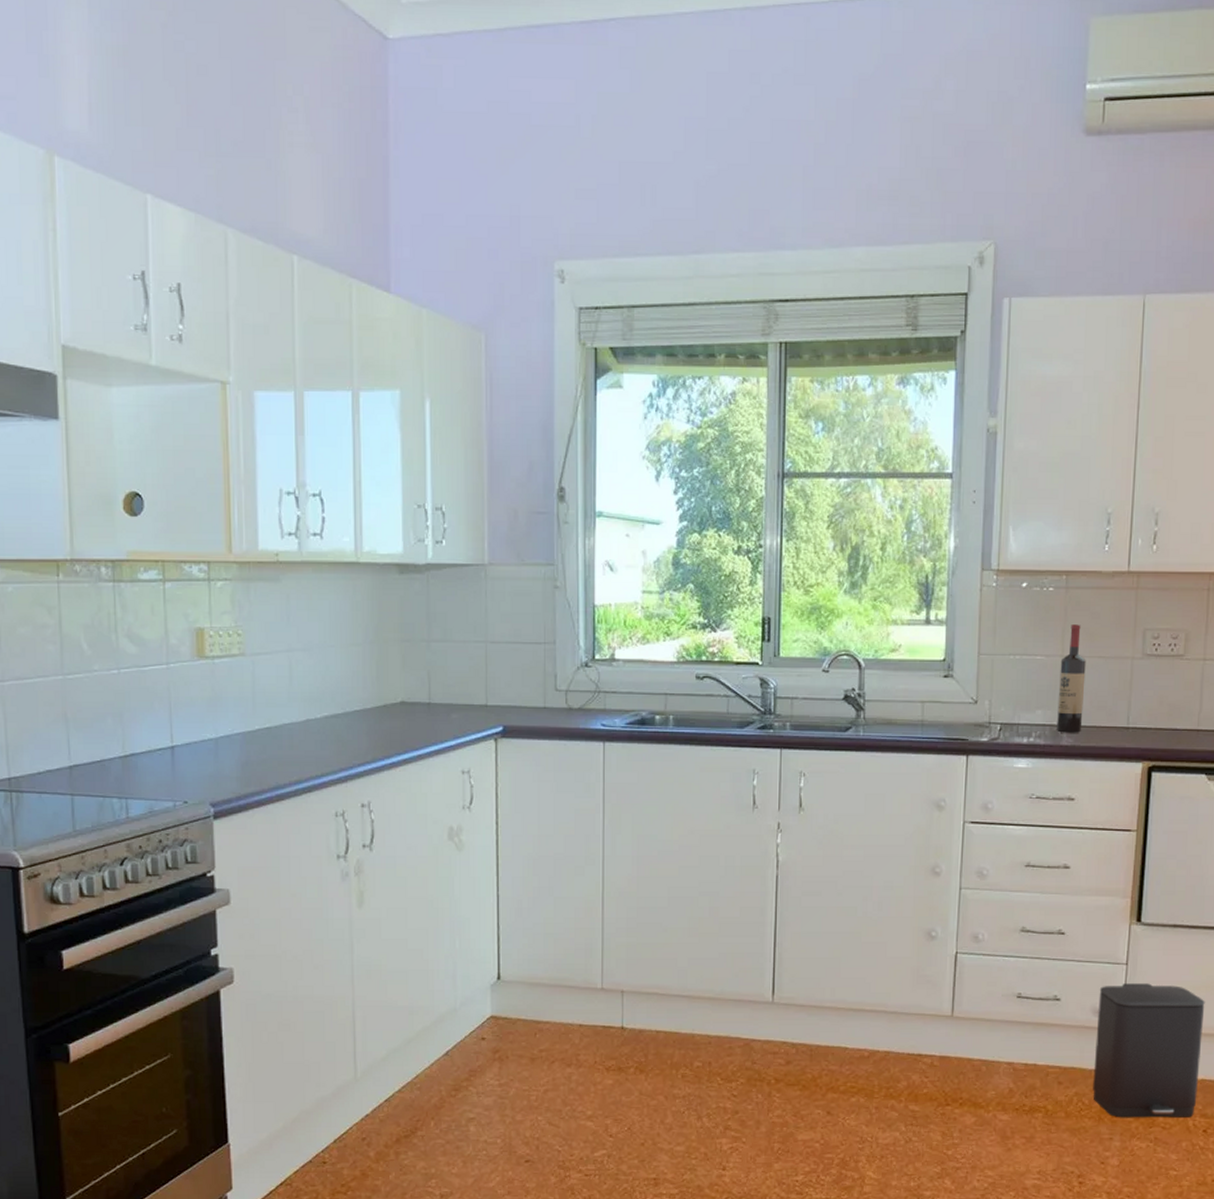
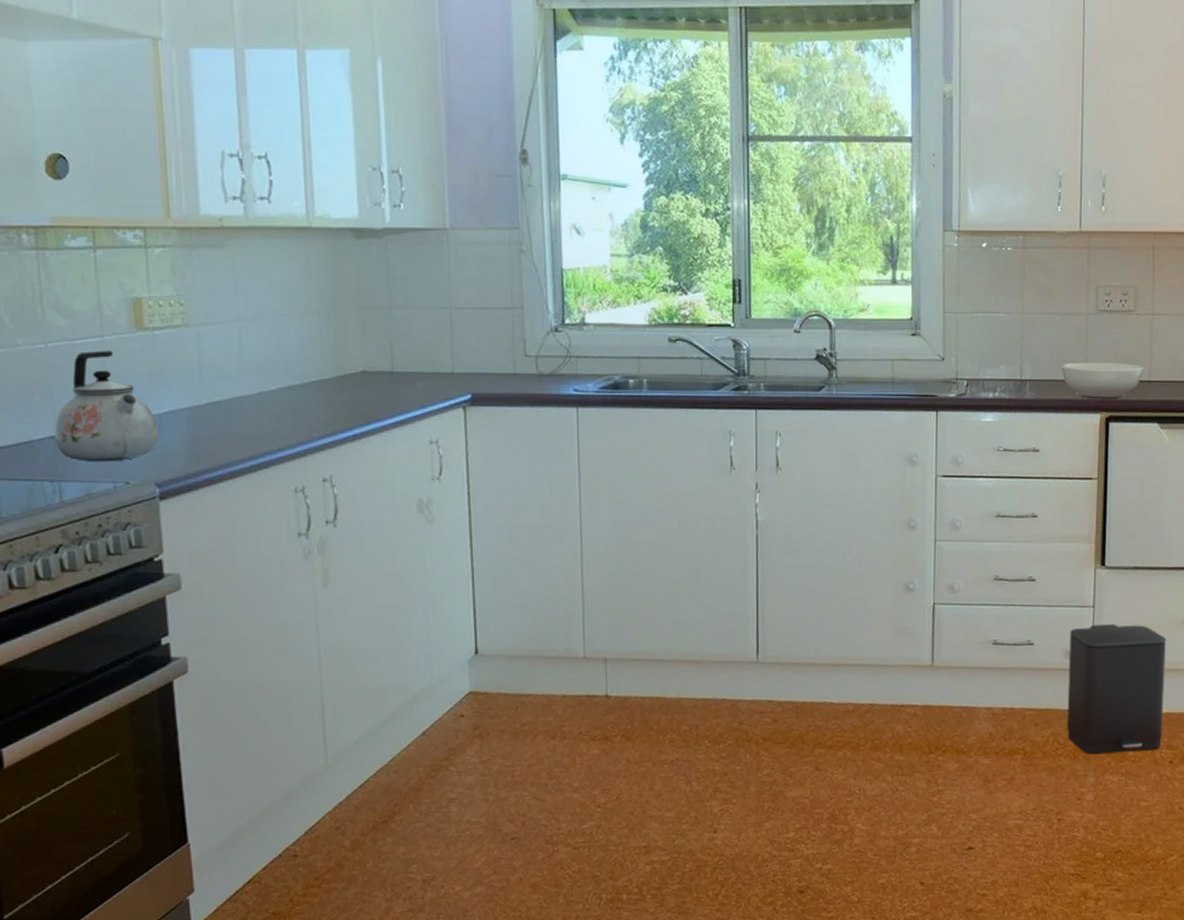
kettle: none [123,678,215,782] -> present [54,351,159,462]
wine bottle: present [1057,624,1086,734] -> none [1020,283,1045,388]
bowl: none [1102,708,1192,747] -> present [1061,362,1143,399]

